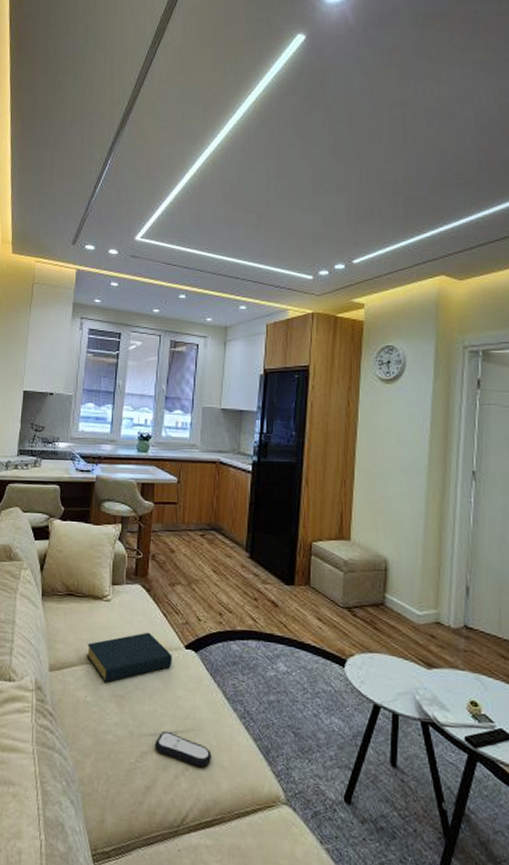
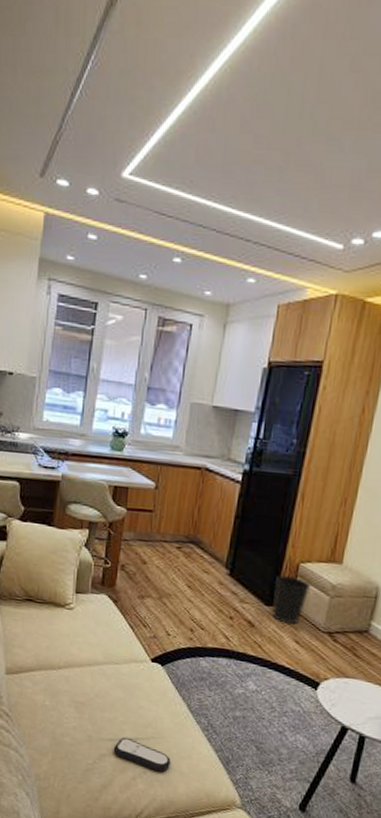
hardback book: present [86,632,172,682] -> none [45,643,137,689]
wastebasket: none [291,555,325,602] -> present [272,575,311,625]

